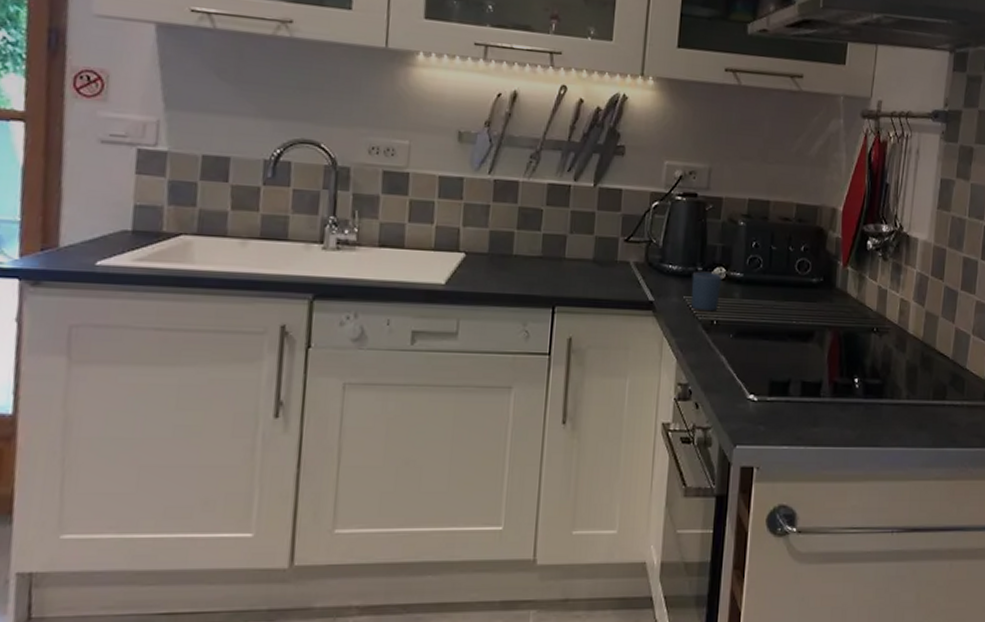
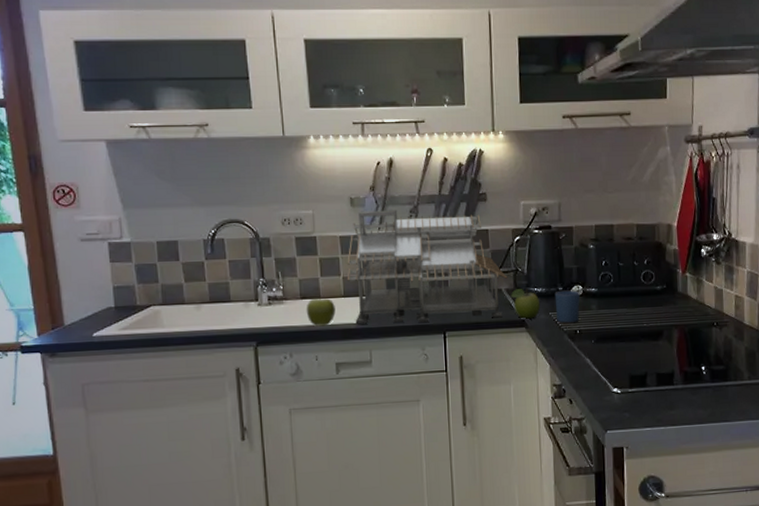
fruit: none [383,248,422,284] -> present [306,298,336,326]
dish rack: none [440,149,639,296] -> present [347,210,508,324]
fruit: none [639,264,673,301] -> present [510,288,540,319]

